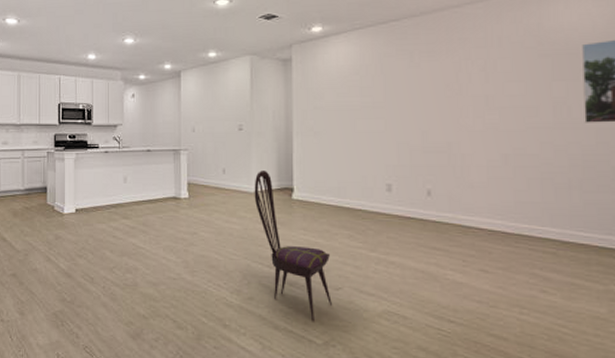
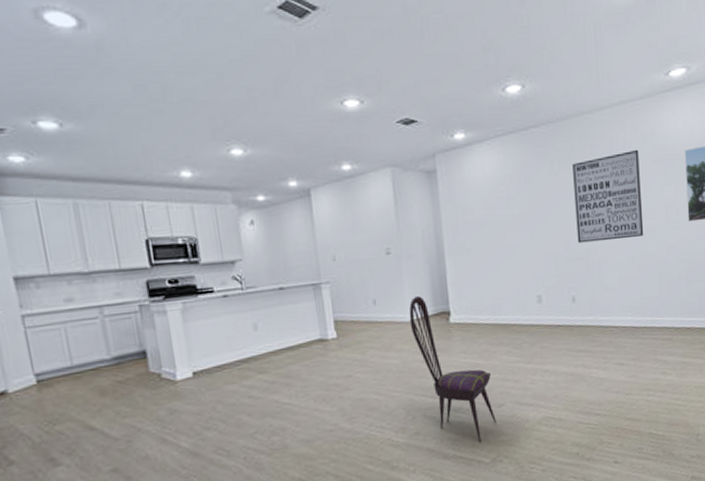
wall art: none [436,43,522,136] -> present [572,149,644,244]

